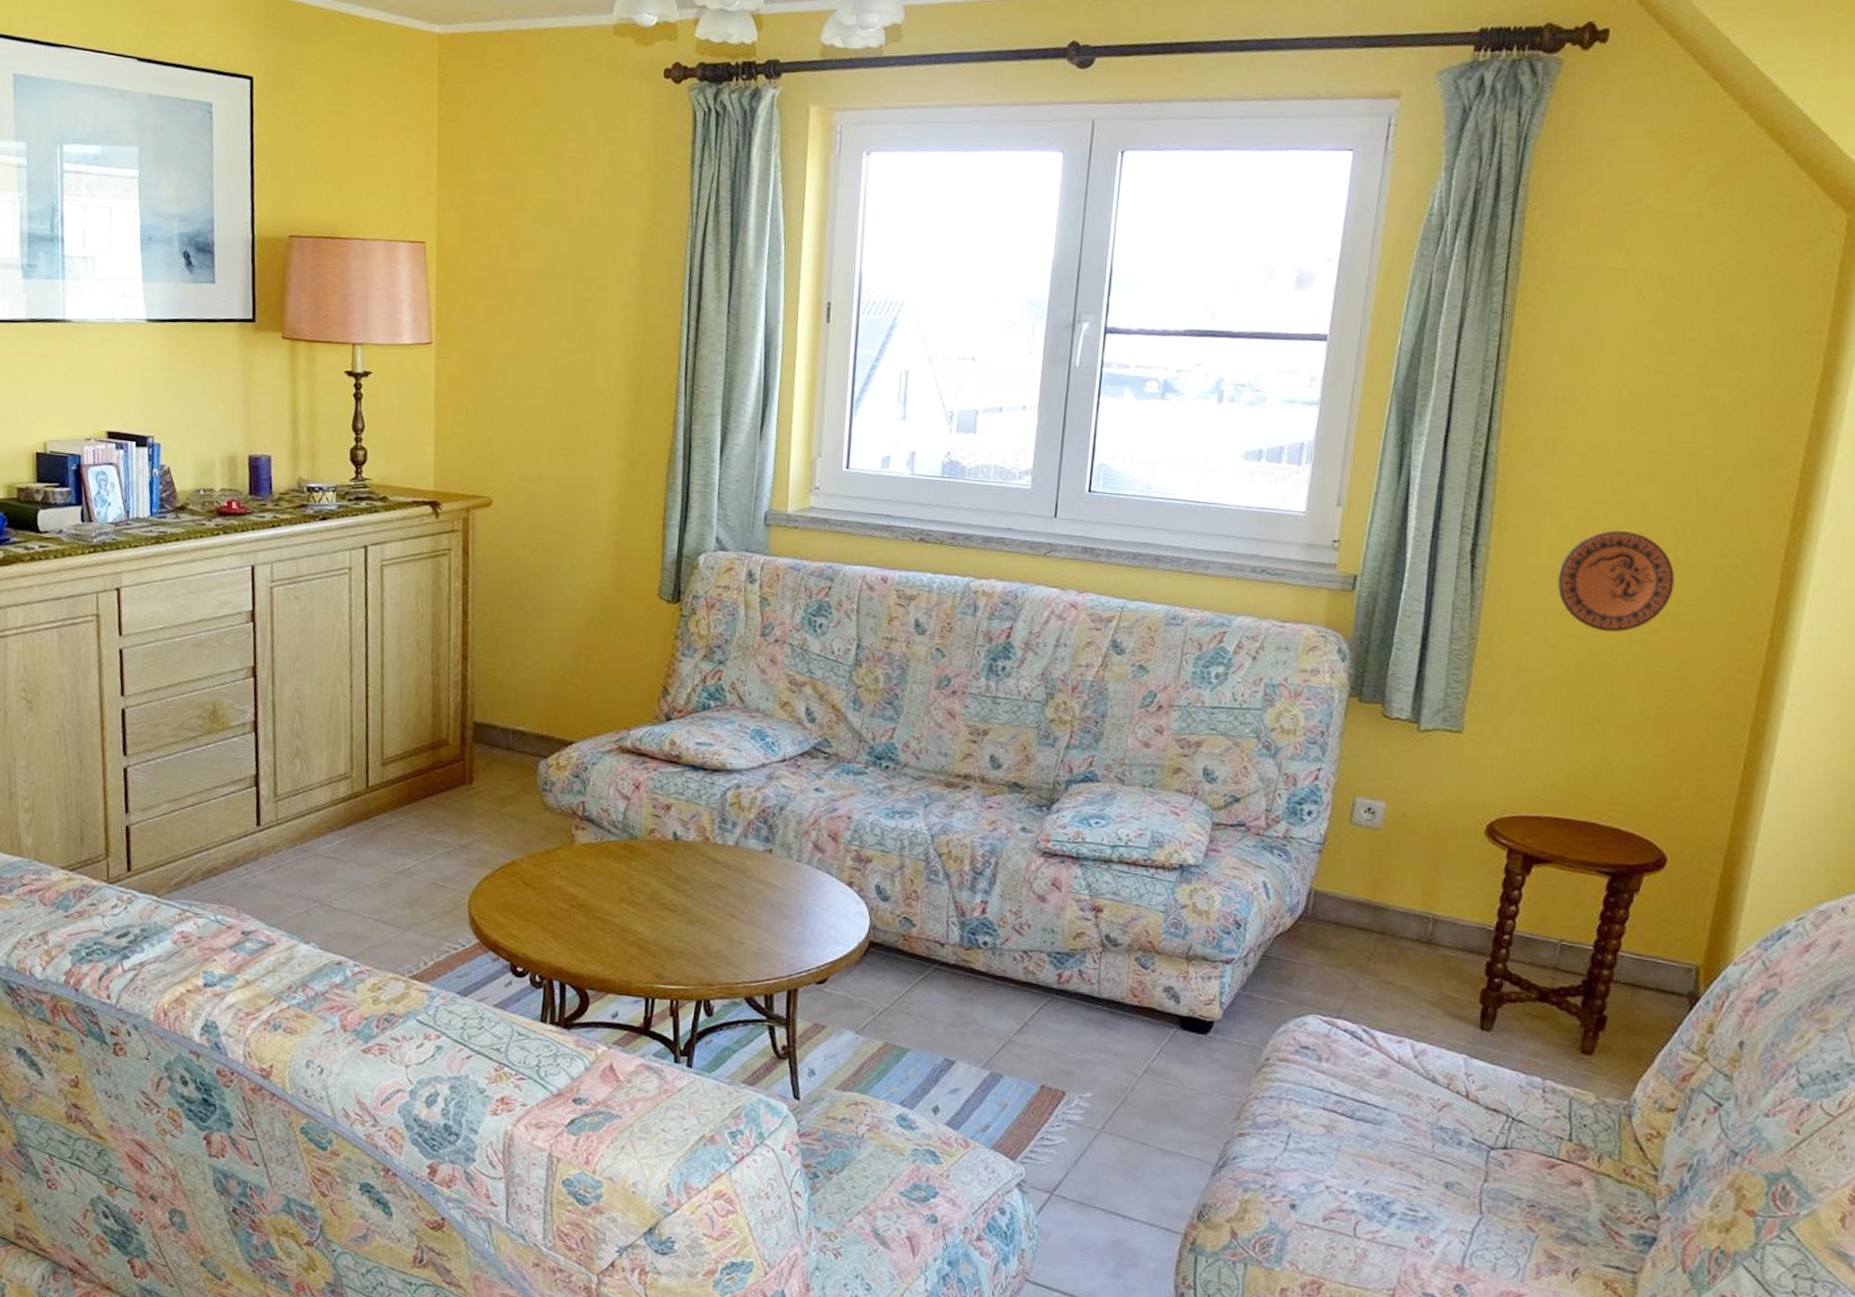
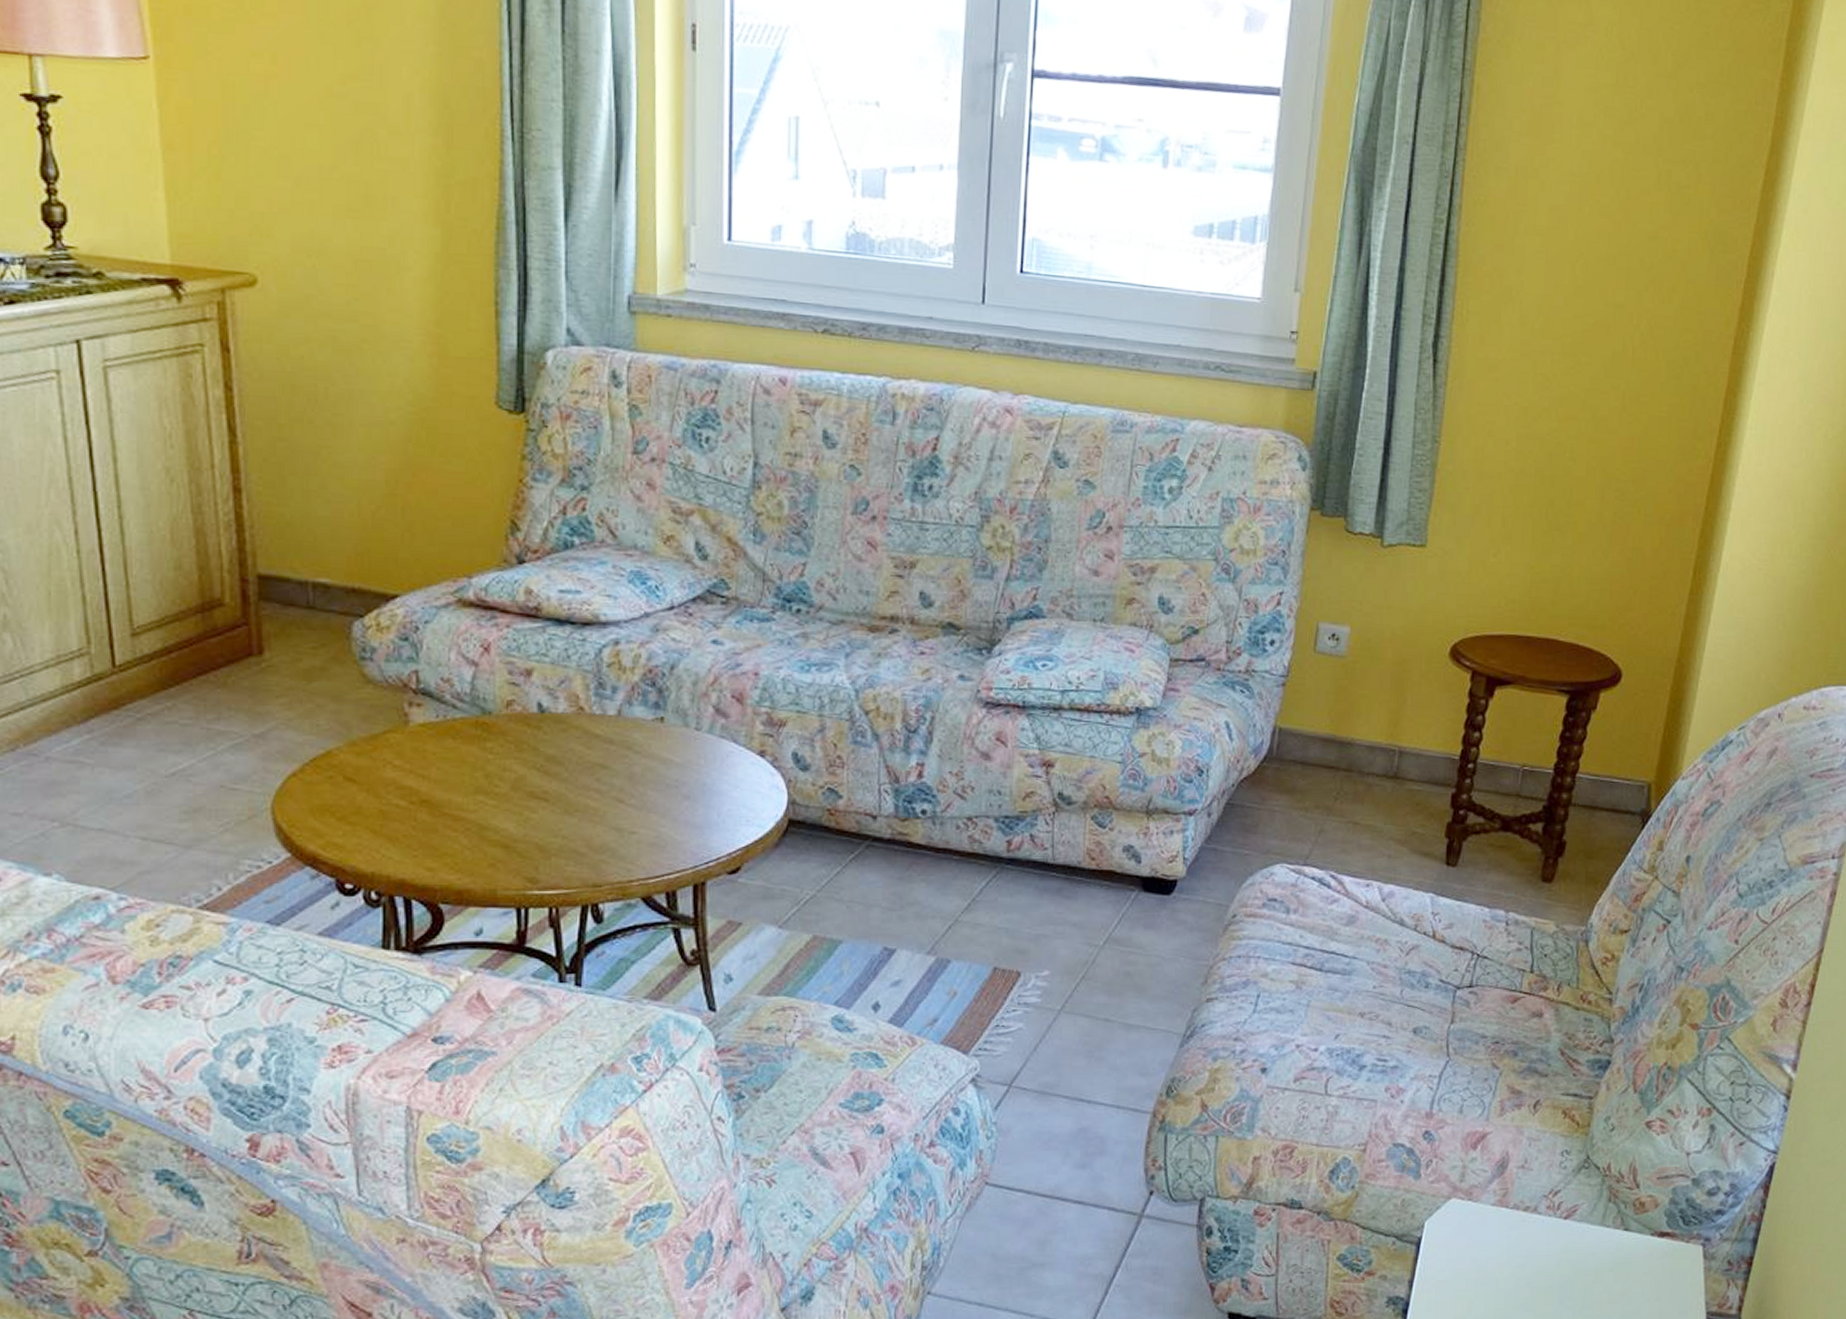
decorative plate: present [1557,530,1675,633] -> none [1519,320,1631,433]

